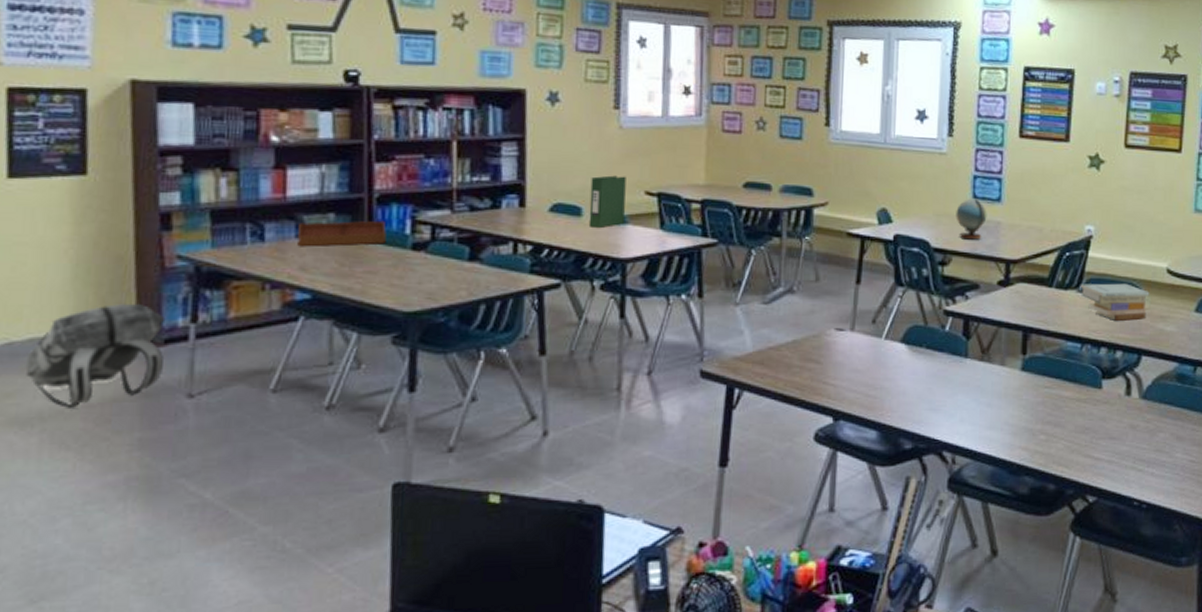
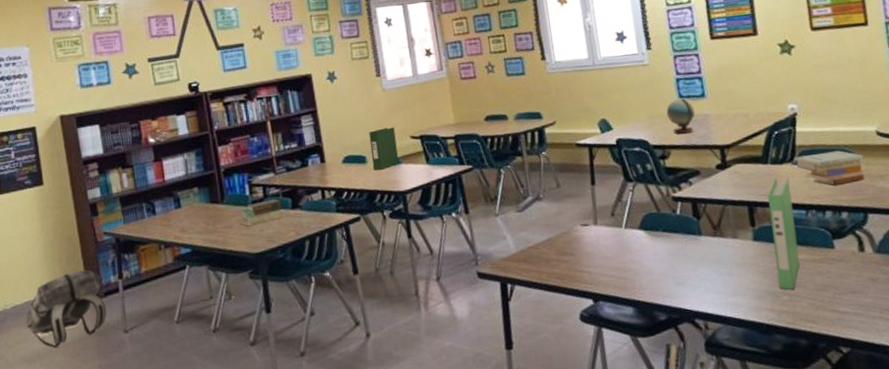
storage bin: present [297,220,387,248] -> none [176,187,234,216]
books: none [389,244,455,276] -> present [239,199,282,227]
binder: none [1038,304,1071,430] -> present [767,178,800,290]

